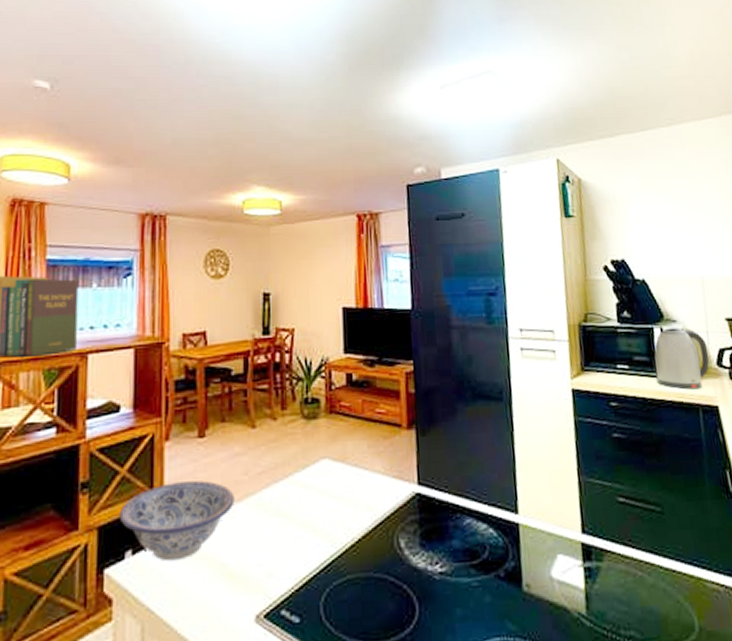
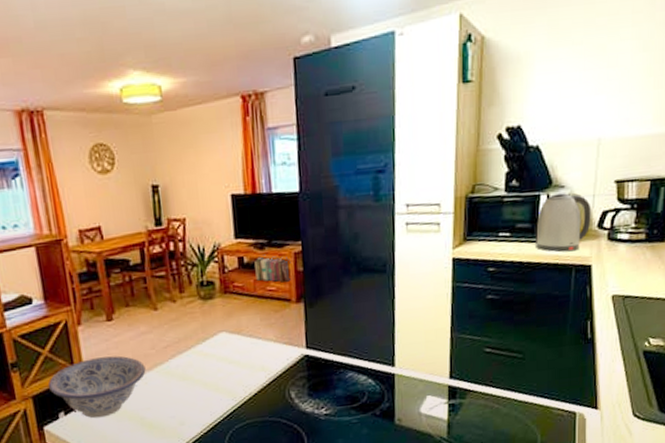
books: none [364,372,405,405] -> present [255,254,294,283]

